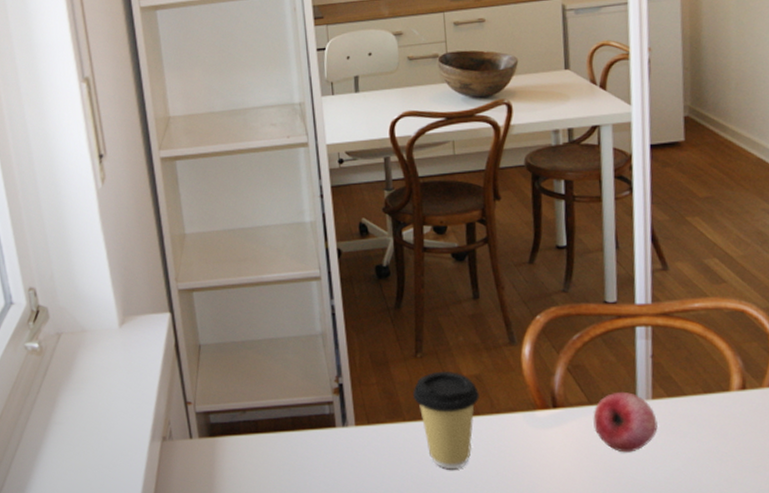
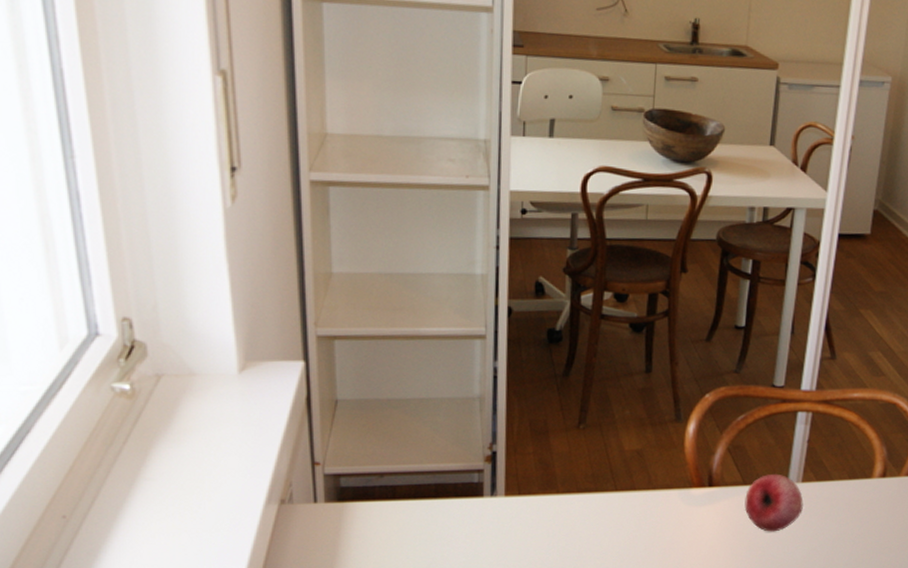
coffee cup: present [412,371,479,469] -> none [569,444,638,543]

